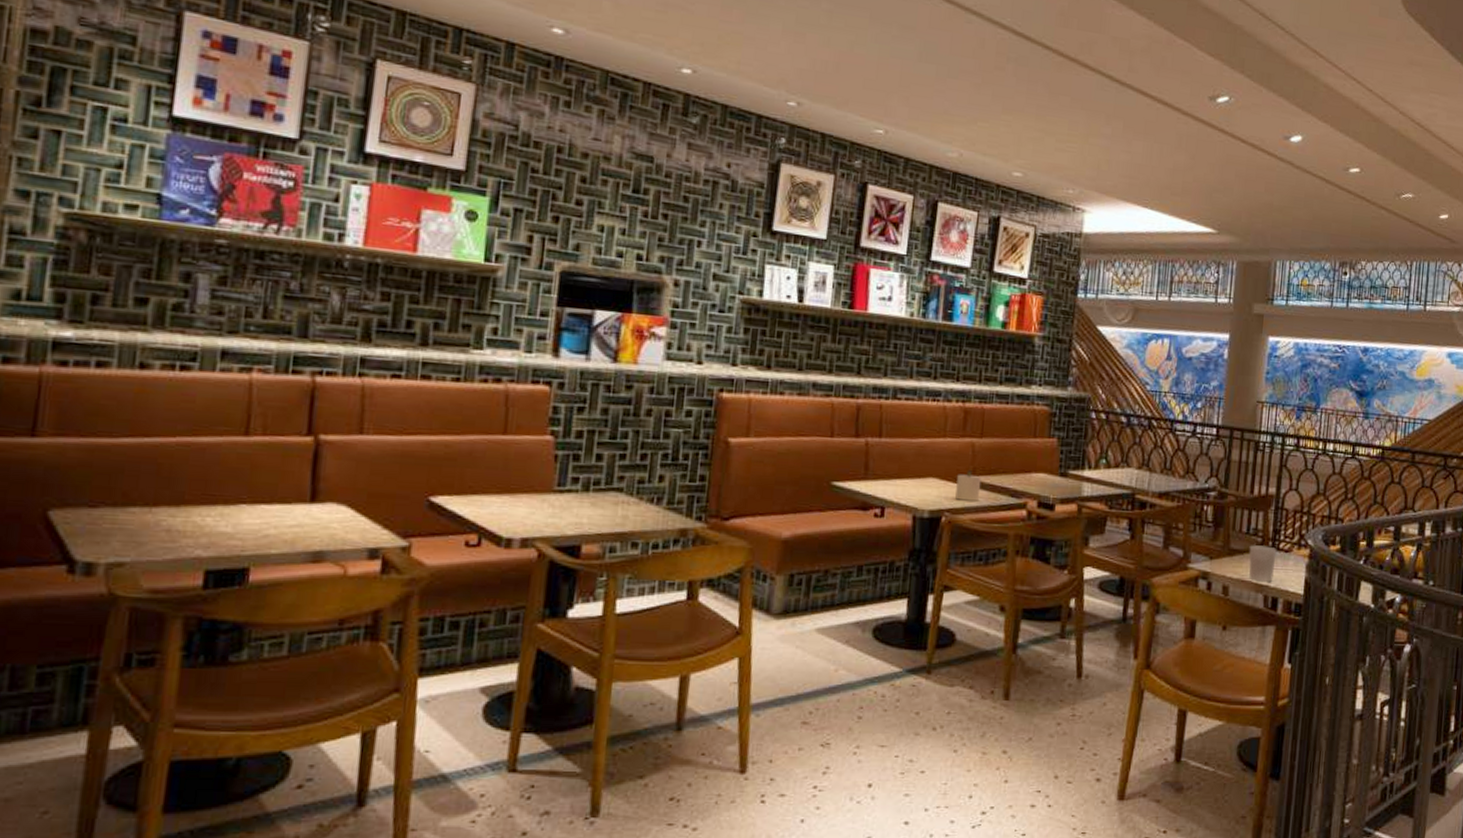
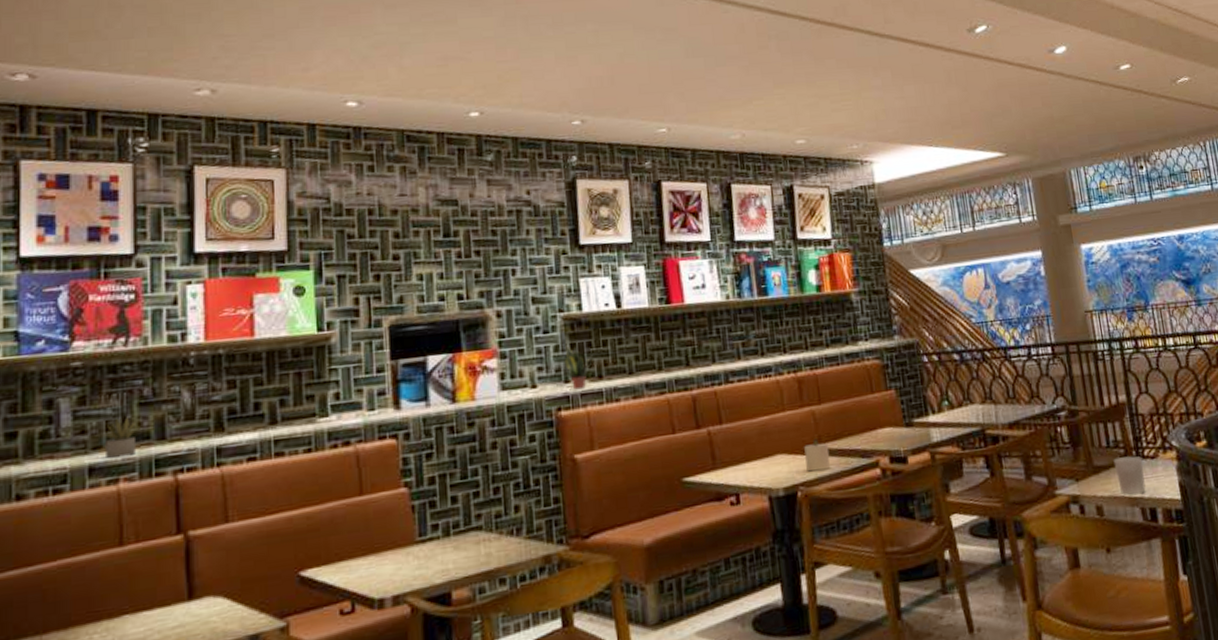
succulent plant: none [241,306,277,349] -> present [105,417,135,460]
potted plant: none [734,330,764,375] -> present [564,347,593,390]

